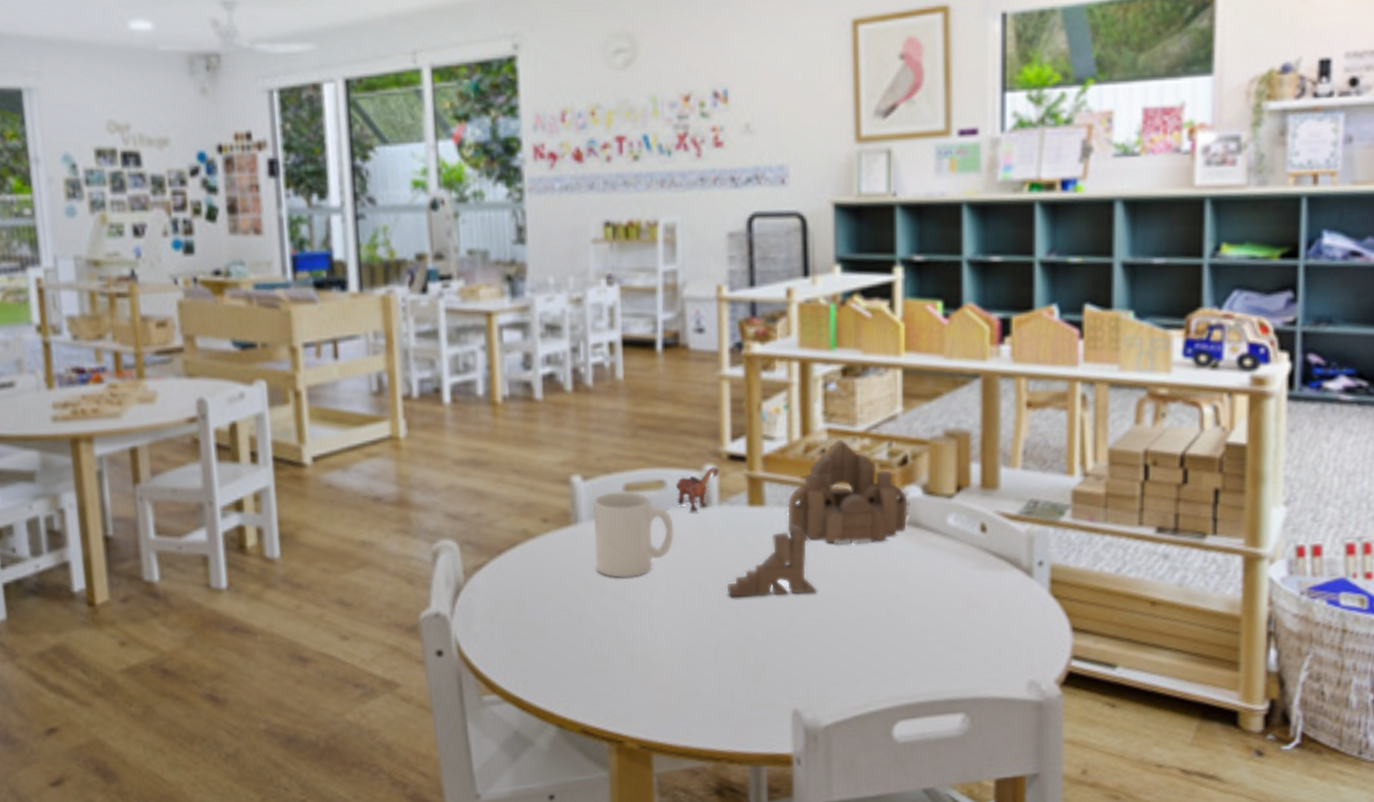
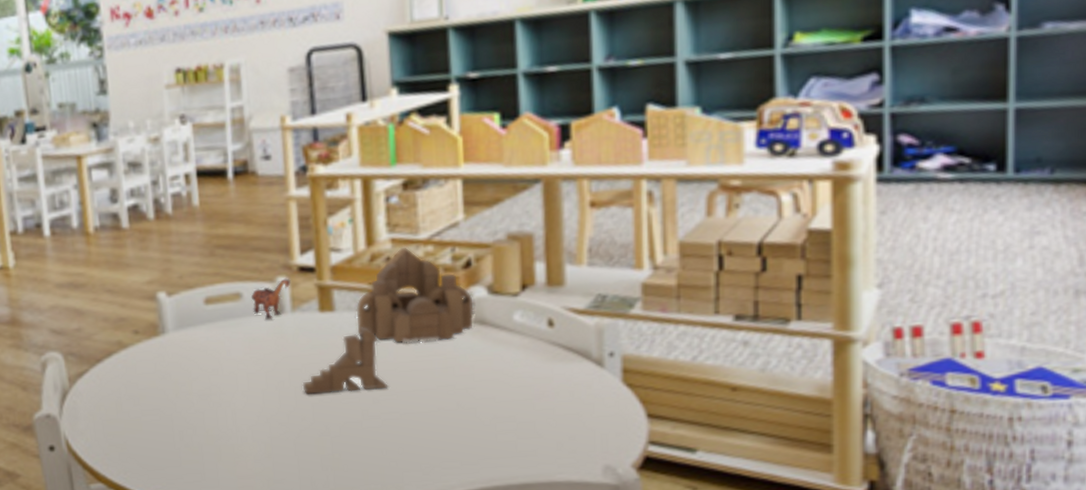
cup: present [593,491,674,578] -> none [178,303,252,380]

